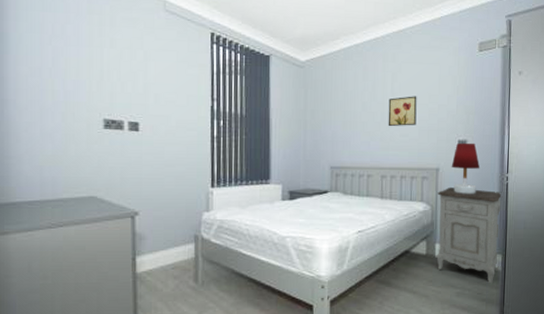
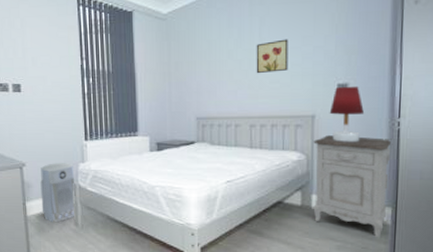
air purifier: none [155,212,197,280] -> present [40,163,76,223]

